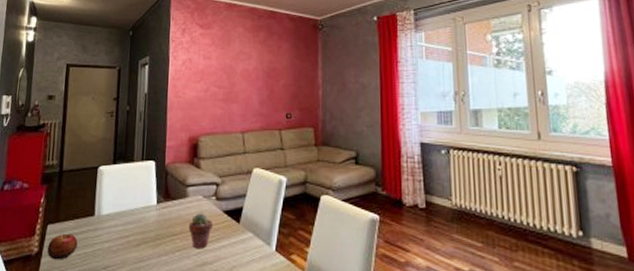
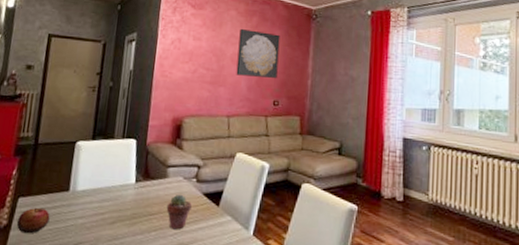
wall art: none [247,44,288,91] -> present [236,28,280,78]

